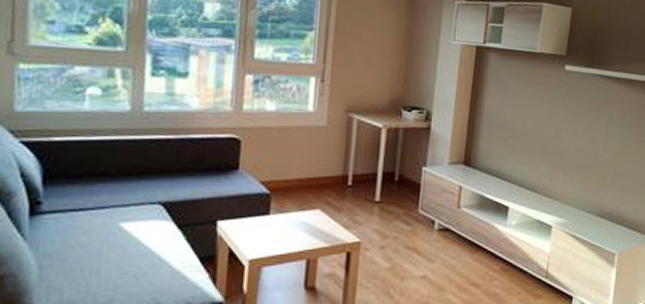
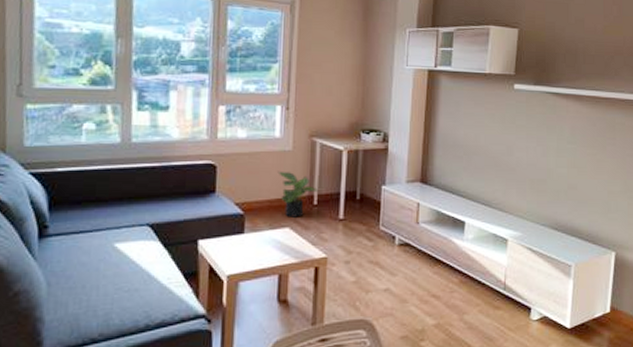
potted plant: none [309,147,353,199] -> present [277,171,318,218]

